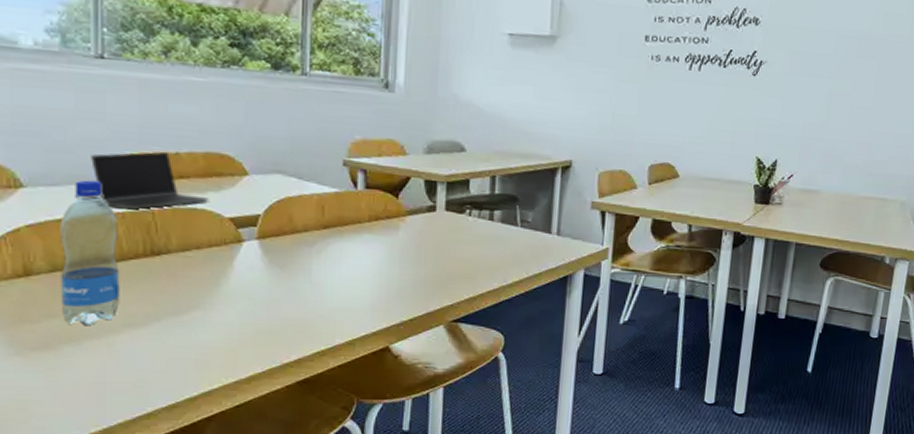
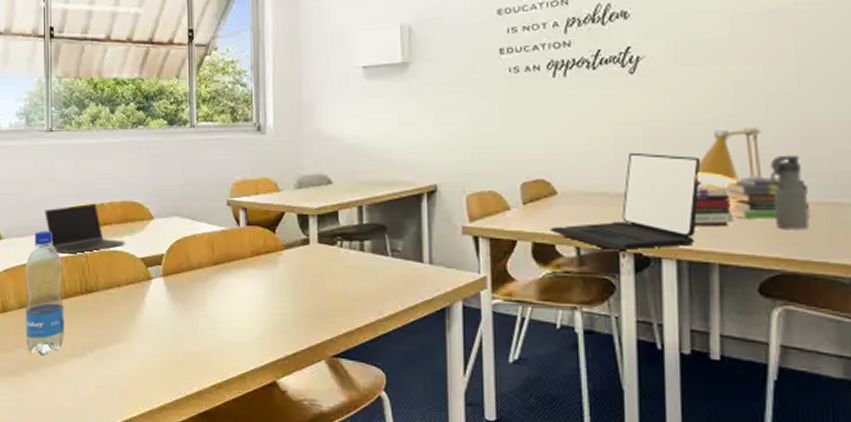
laptop: none [669,145,796,230] -> present [550,152,701,251]
books: none [782,177,813,212] -> present [693,185,735,225]
table lamp: none [791,132,842,192] -> present [697,126,765,201]
books: none [809,174,866,209] -> present [725,178,811,219]
water bottle: none [840,157,866,219] -> present [770,155,809,230]

